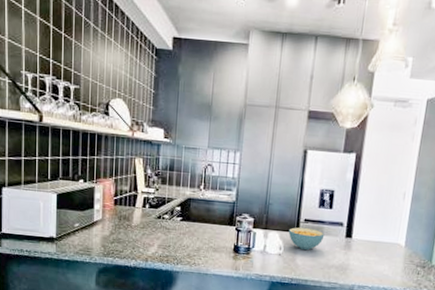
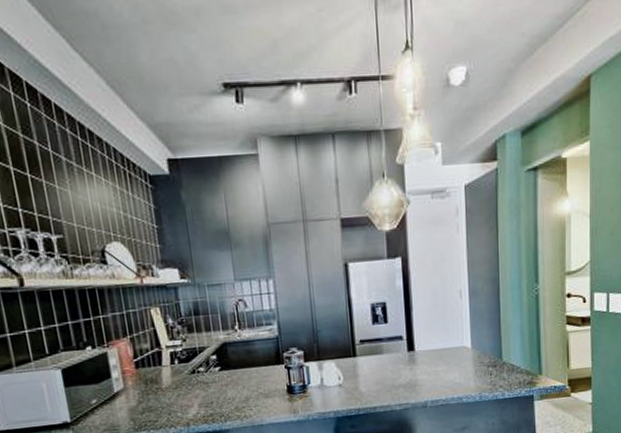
cereal bowl: present [288,227,325,251] -> none [344,349,385,375]

